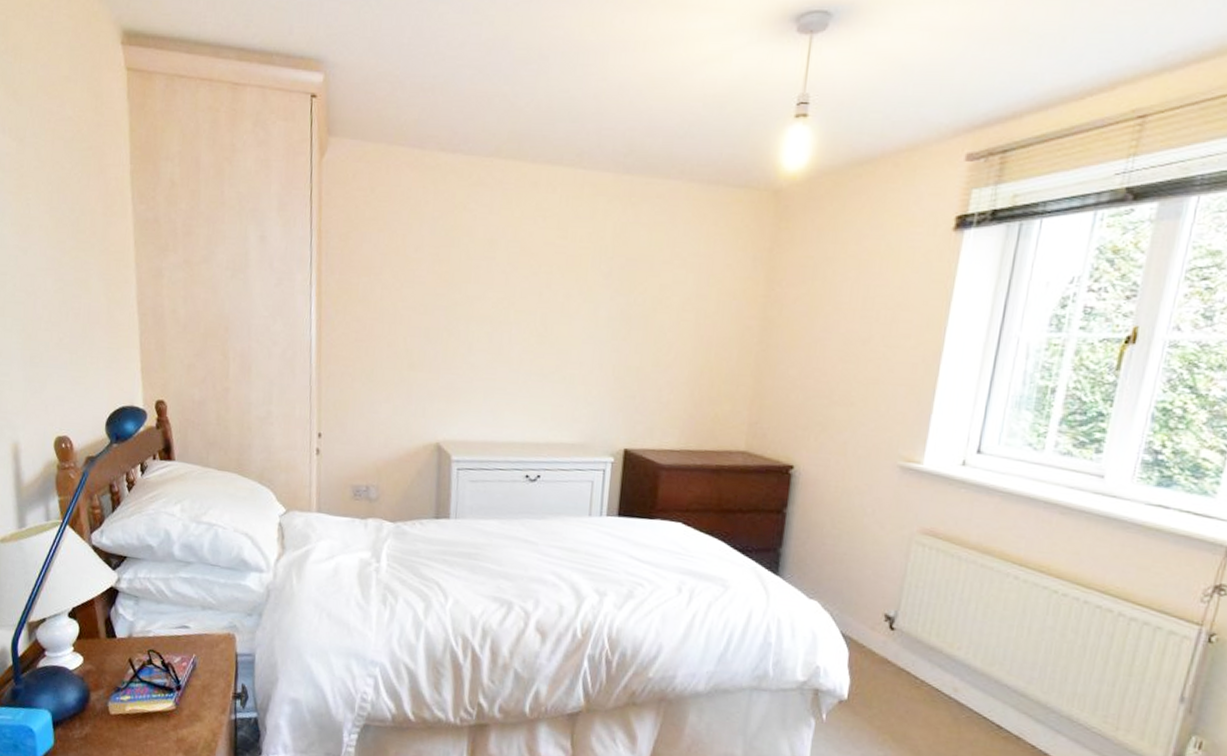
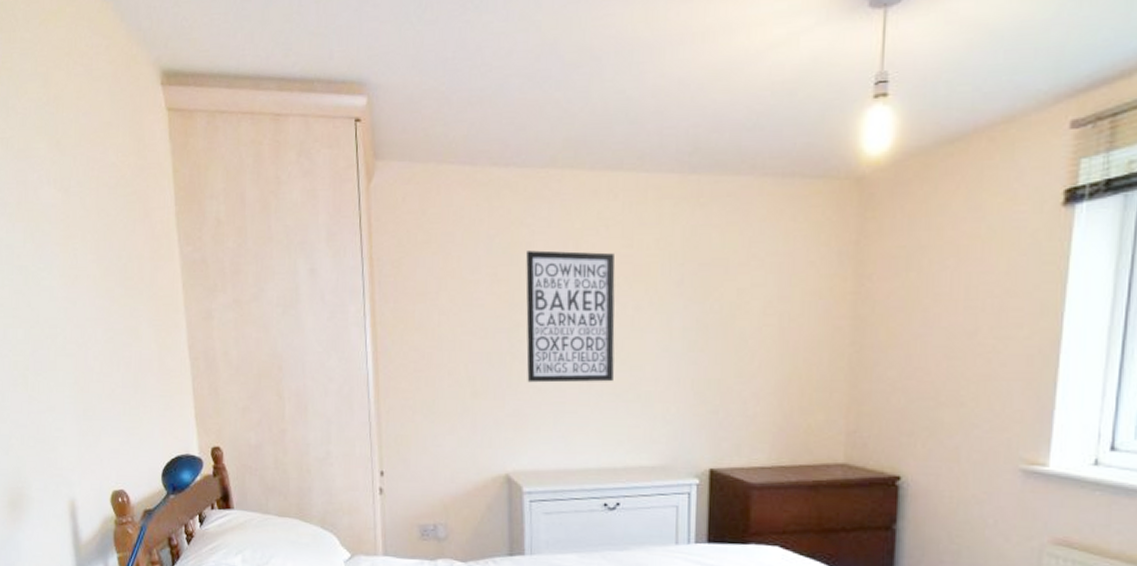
wall art: none [461,234,550,363] -> present [526,250,615,383]

